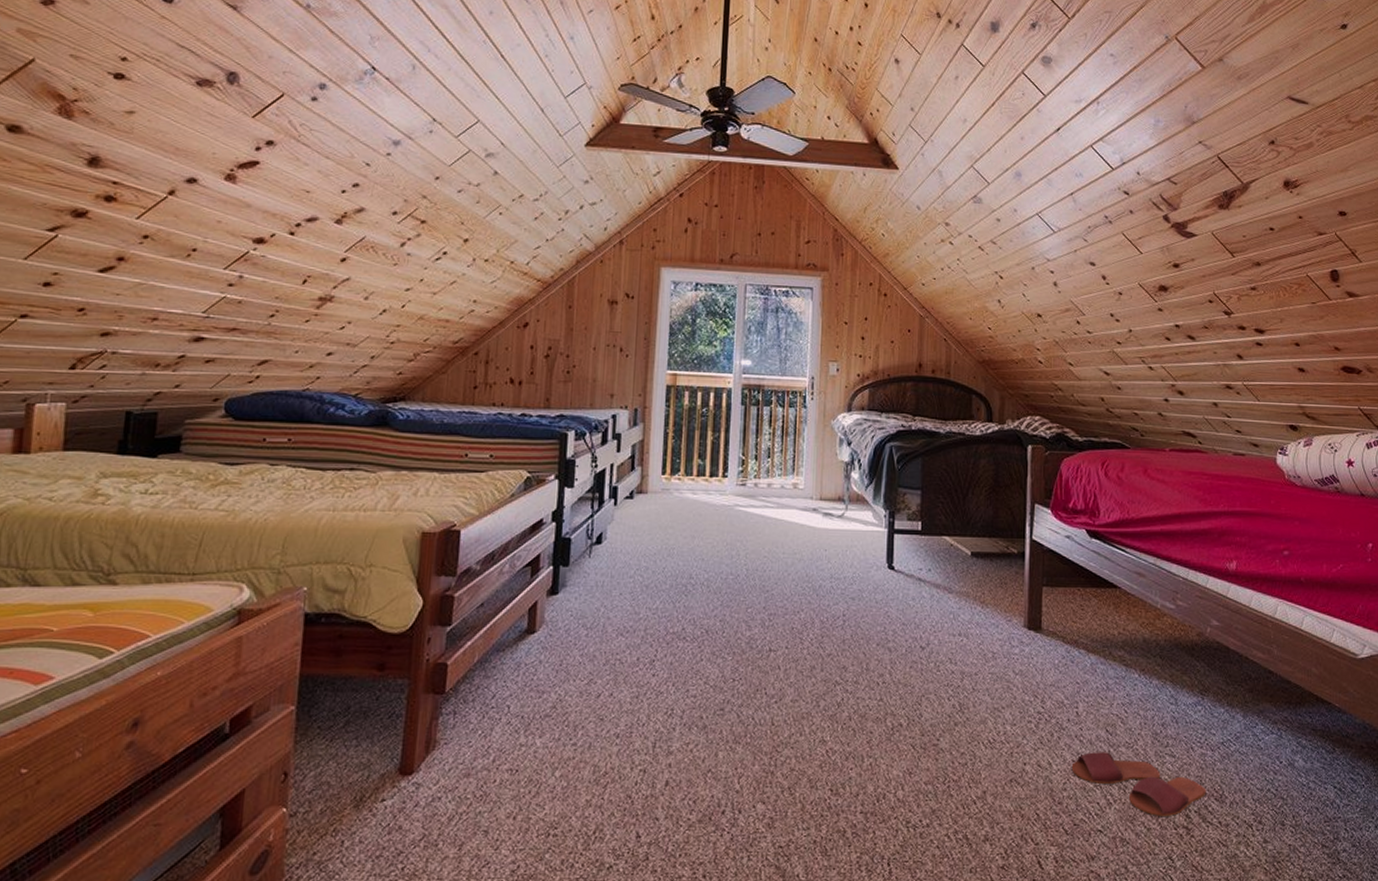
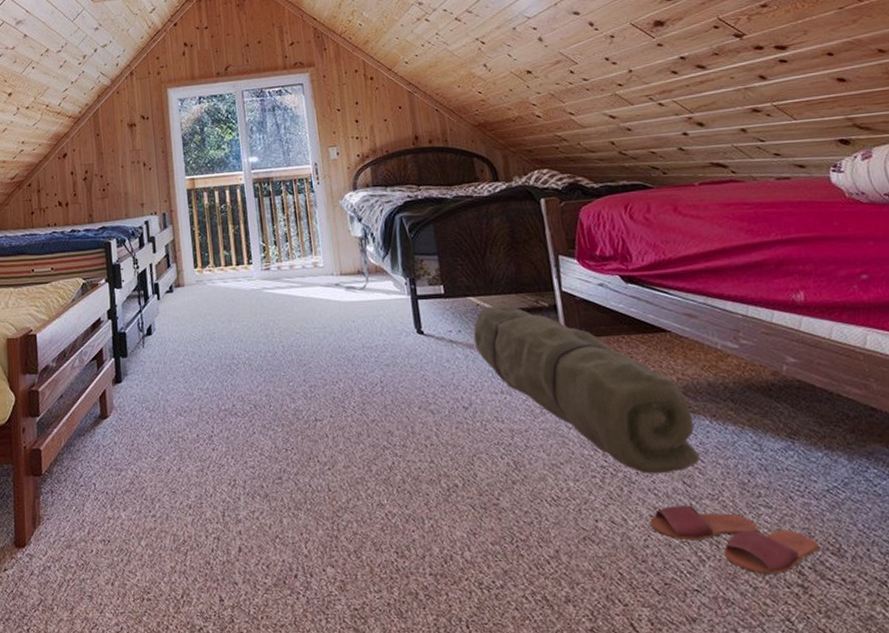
sleeping bag: none [942,547,1125,722] -> present [473,305,701,475]

